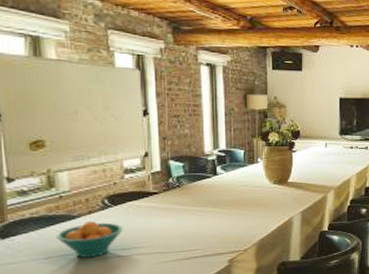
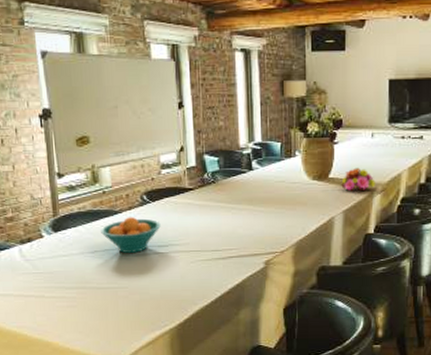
flower bouquet: none [299,173,329,194] -> present [341,167,375,191]

